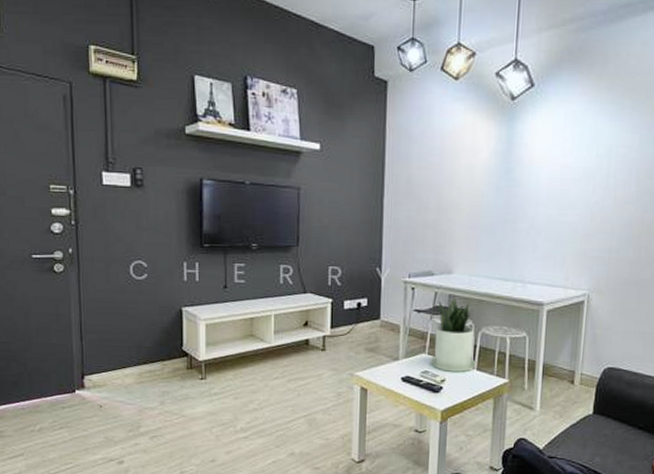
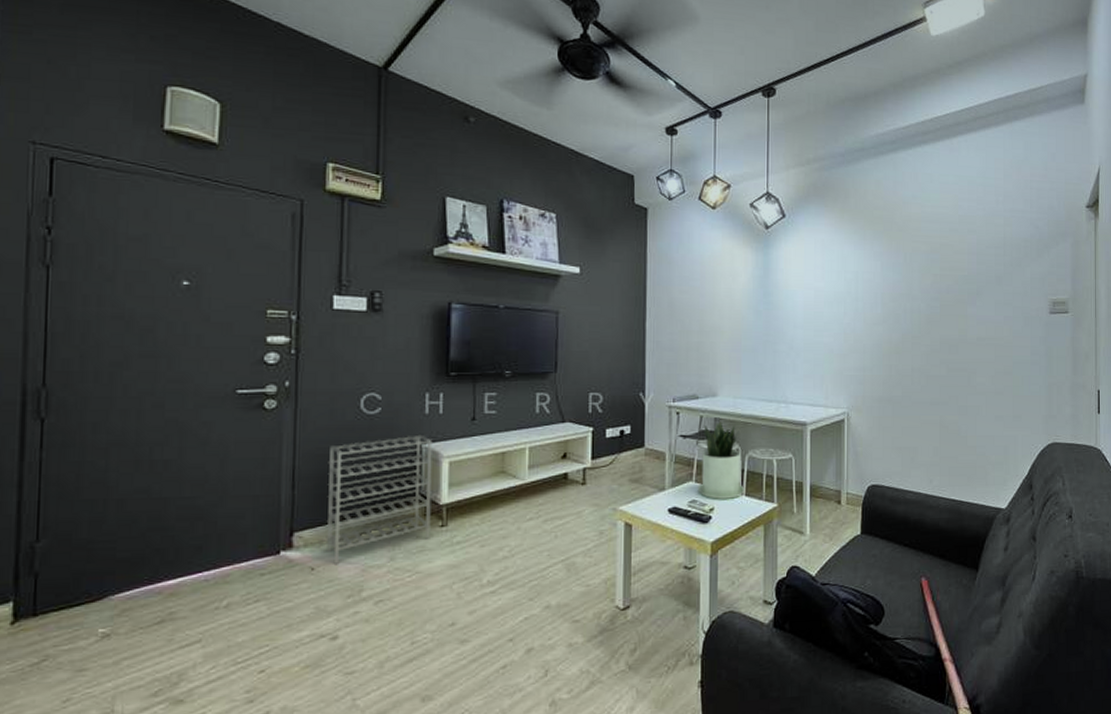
shoe rack: none [107,299,192,405] -> present [326,434,433,566]

